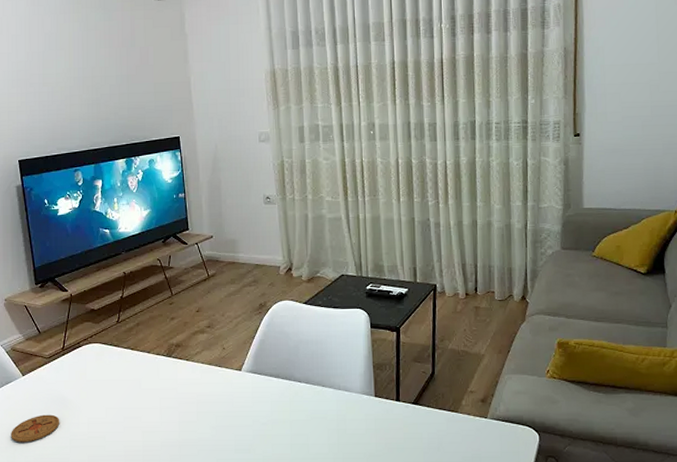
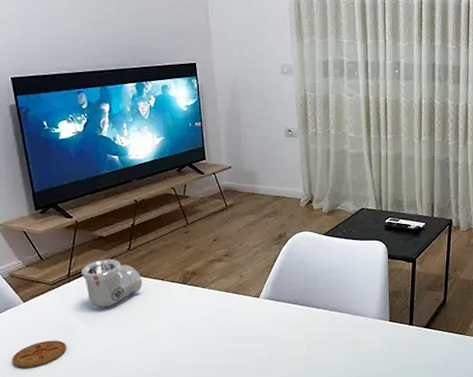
pipe fitting: none [75,332,130,381] -> present [82,259,143,307]

